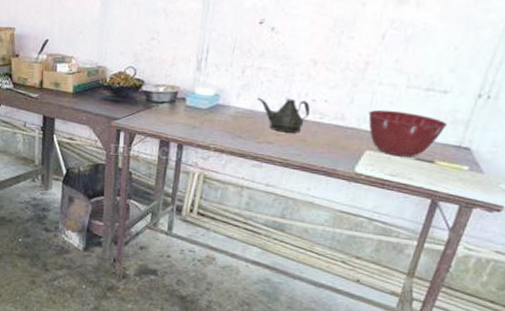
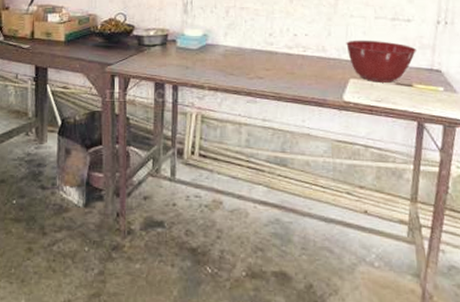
teapot: present [257,97,310,133] -> none [244,35,293,67]

